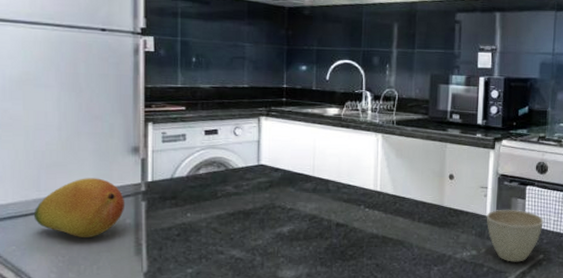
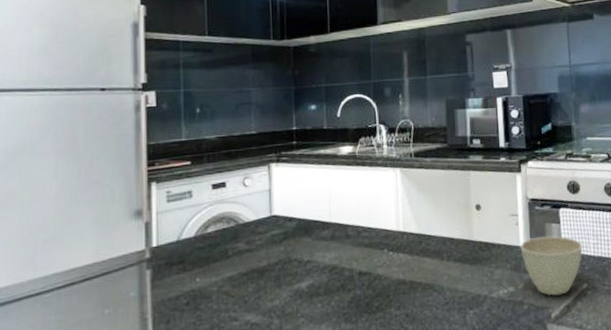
fruit: present [33,178,125,238] -> none [28,249,129,319]

